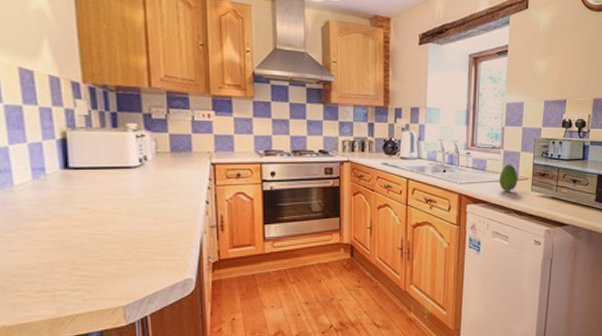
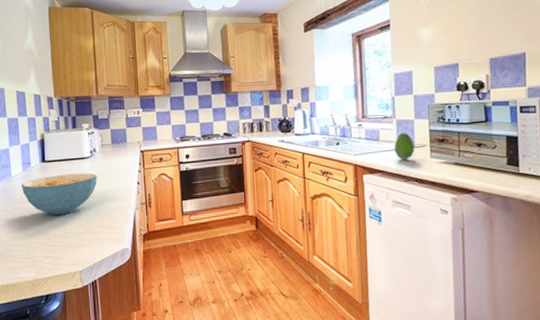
cereal bowl: none [30,186,149,238] -> present [21,173,97,215]

